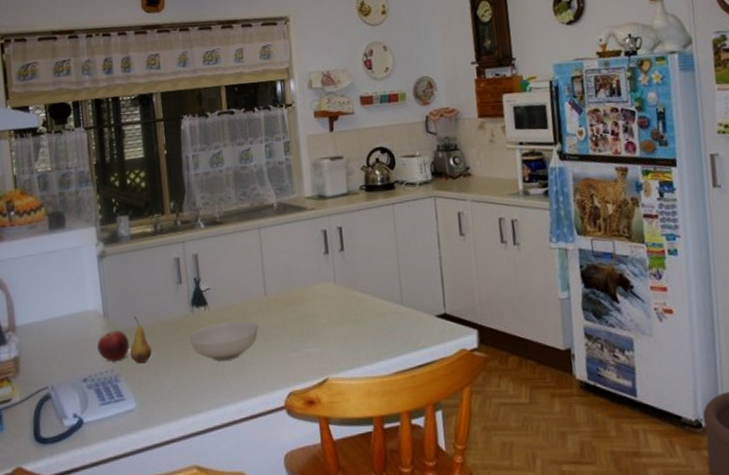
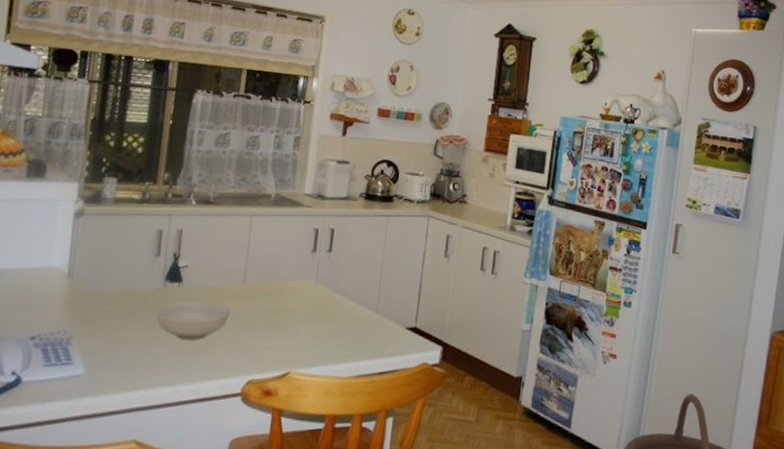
fruit: present [96,330,129,361] -> none [53,292,90,323]
fruit: present [130,316,152,364] -> none [88,281,113,330]

